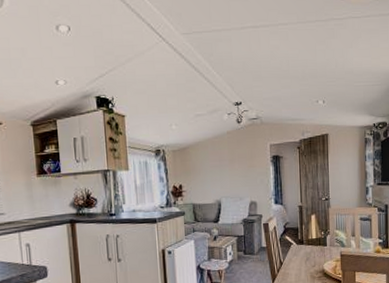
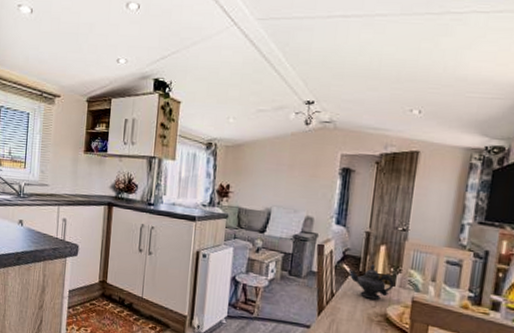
teapot: none [290,232,326,261] -> present [348,264,394,300]

